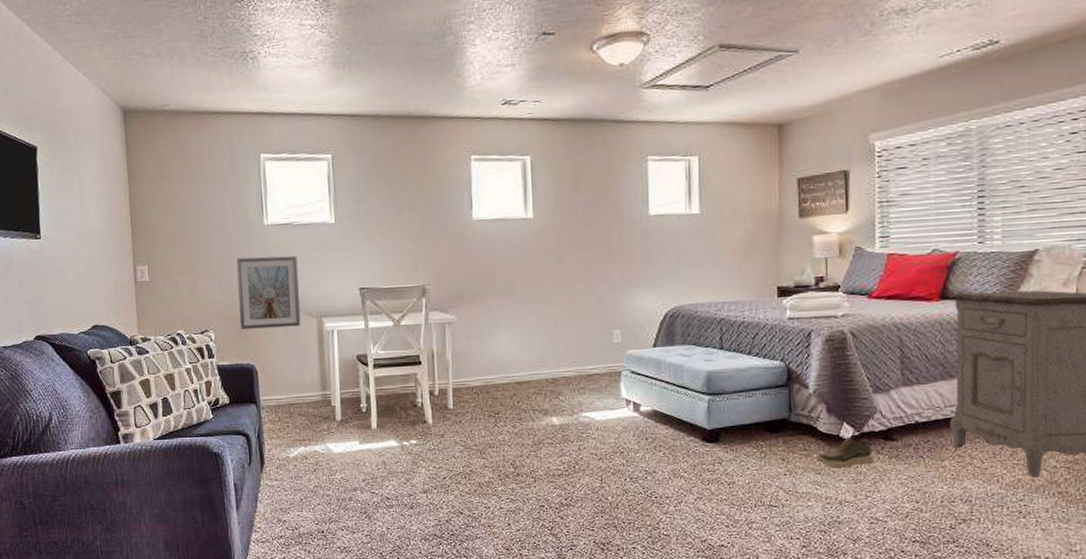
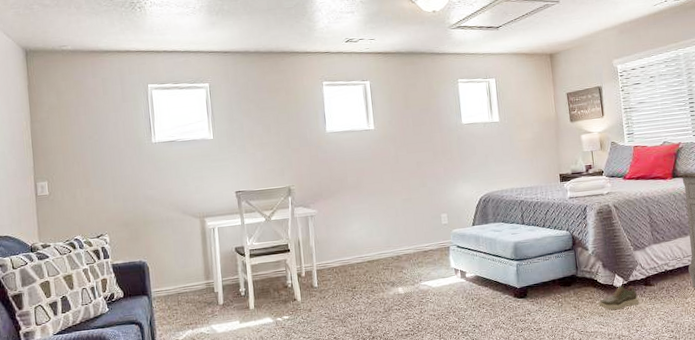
picture frame: present [236,255,301,329] -> none [128,167,186,232]

